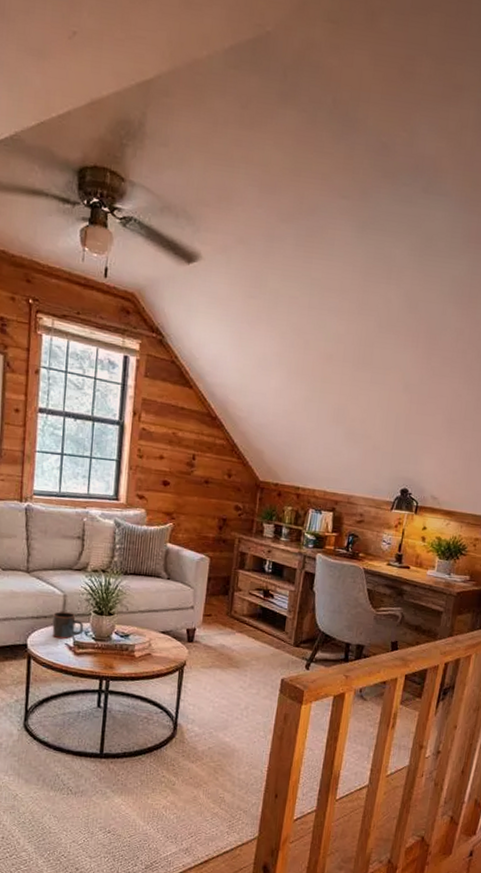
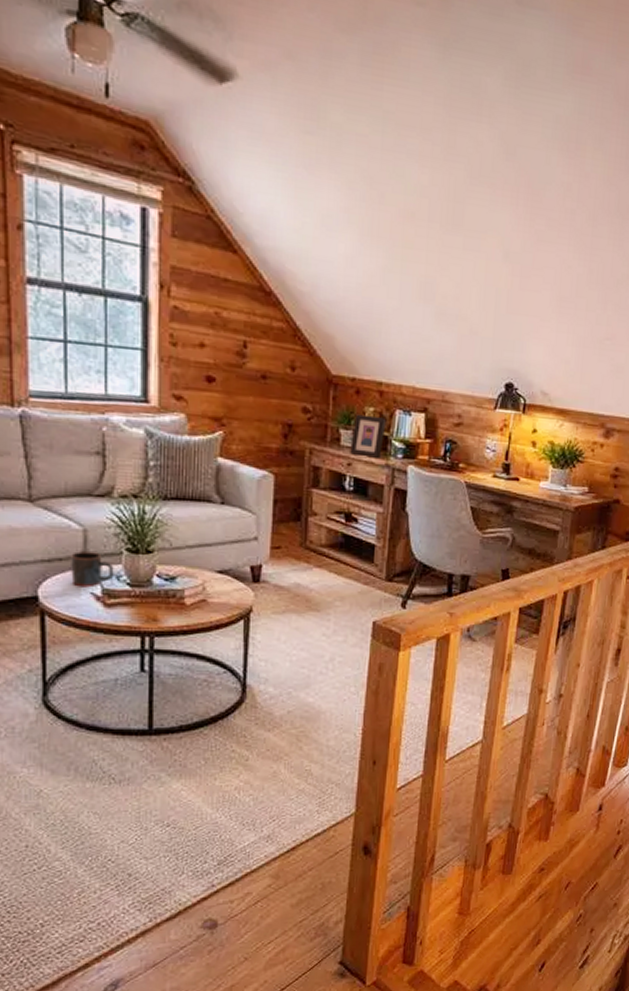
picture frame: none [270,512,301,547] -> present [350,414,387,458]

